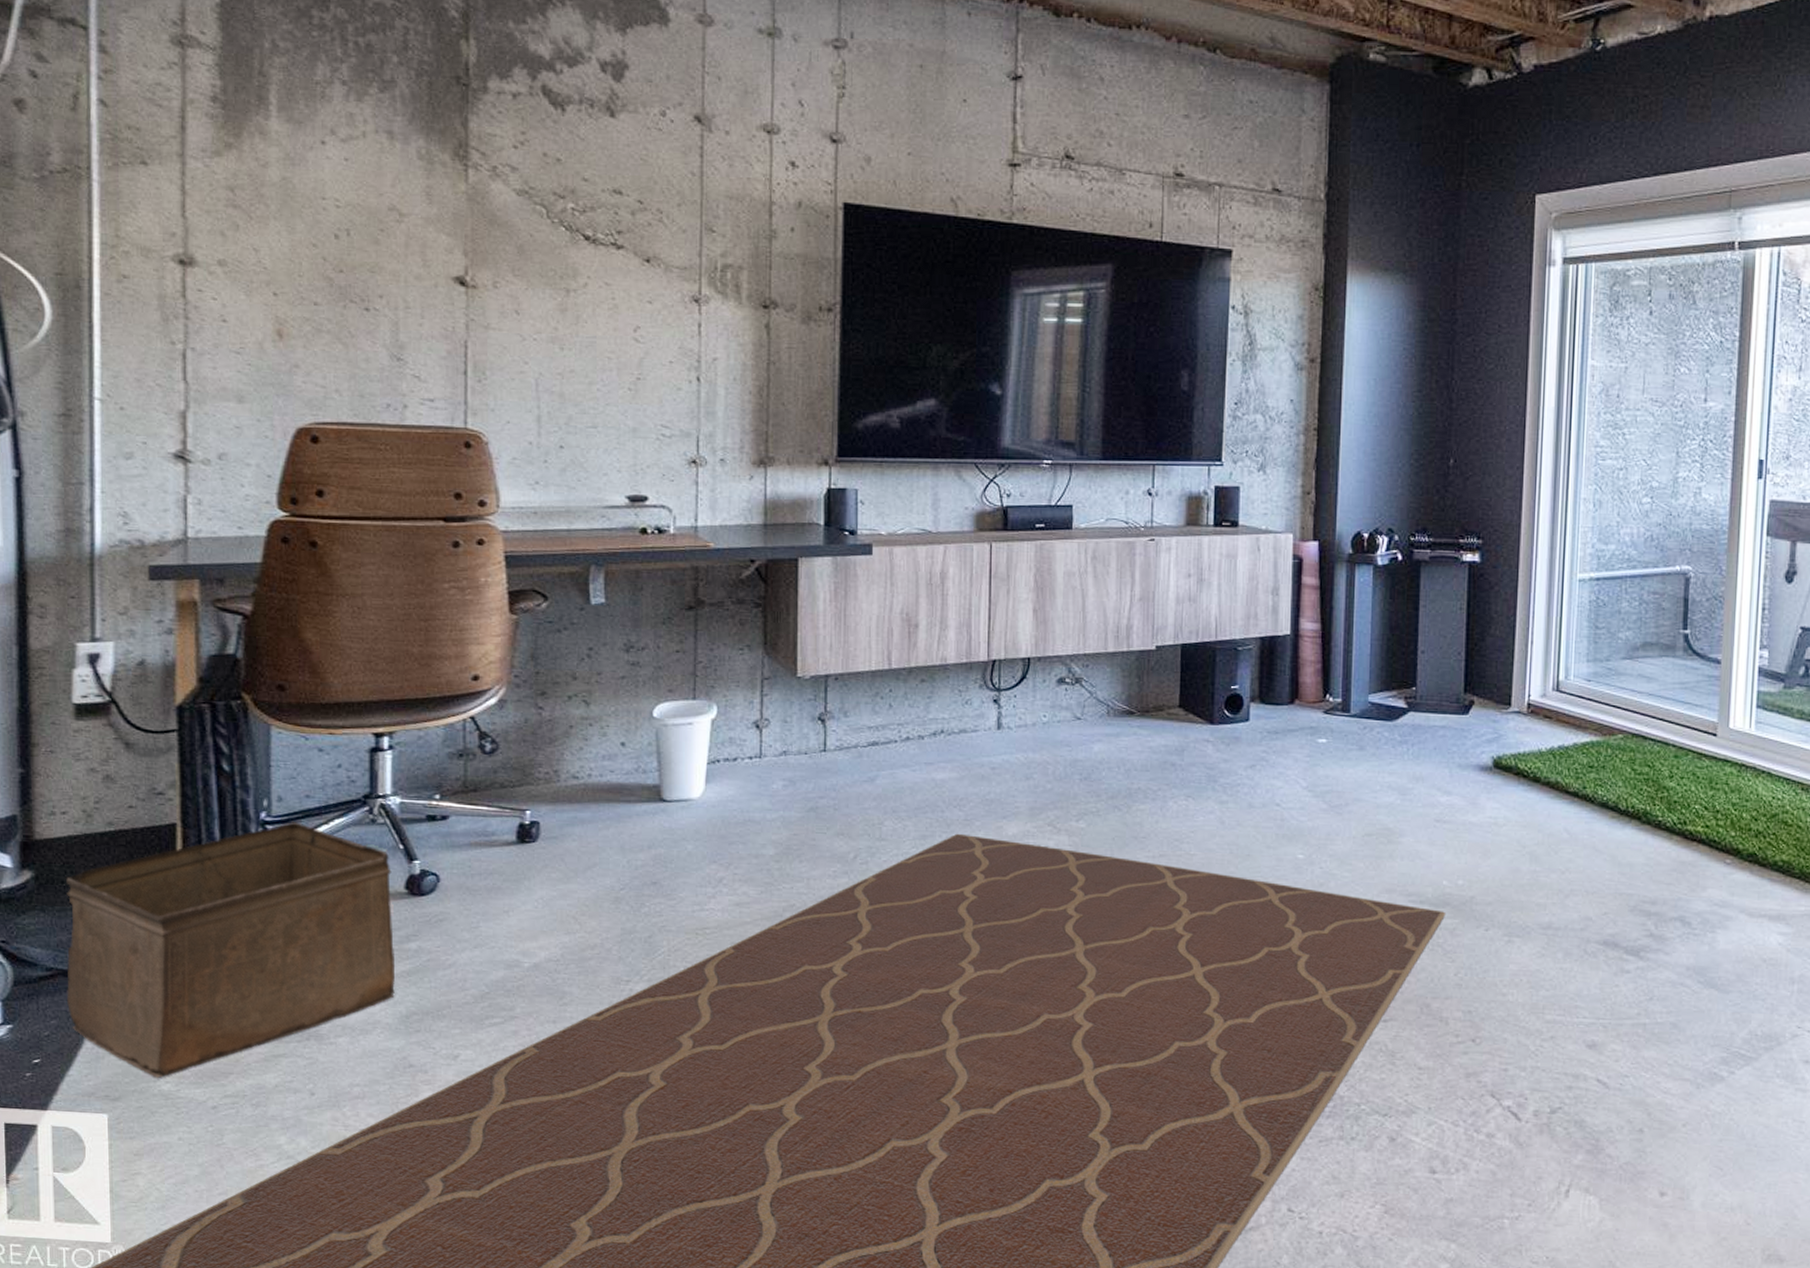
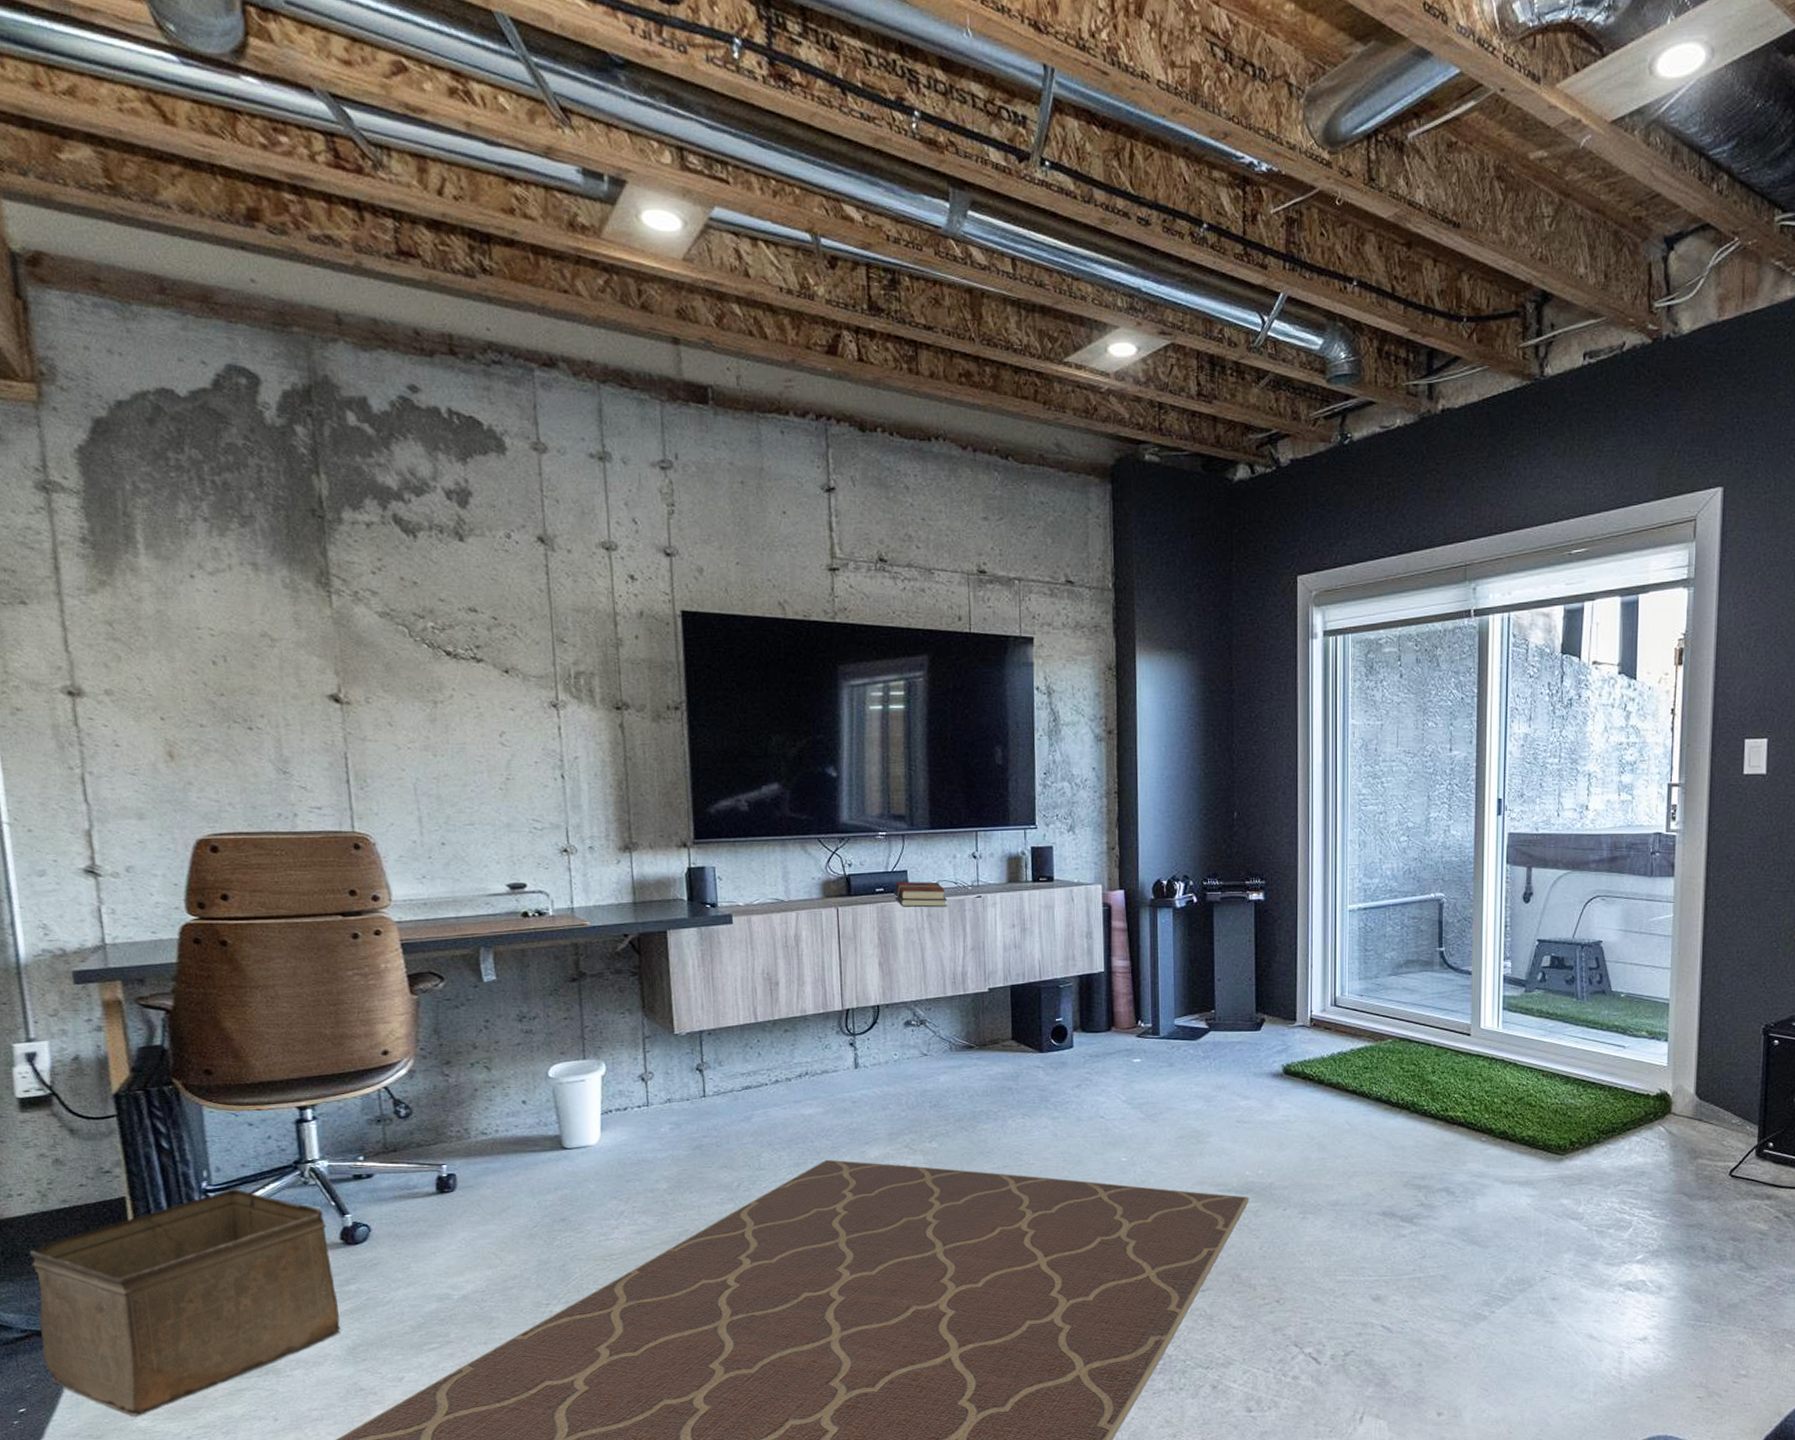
books: none [1055,517,1116,550] -> present [893,881,948,908]

